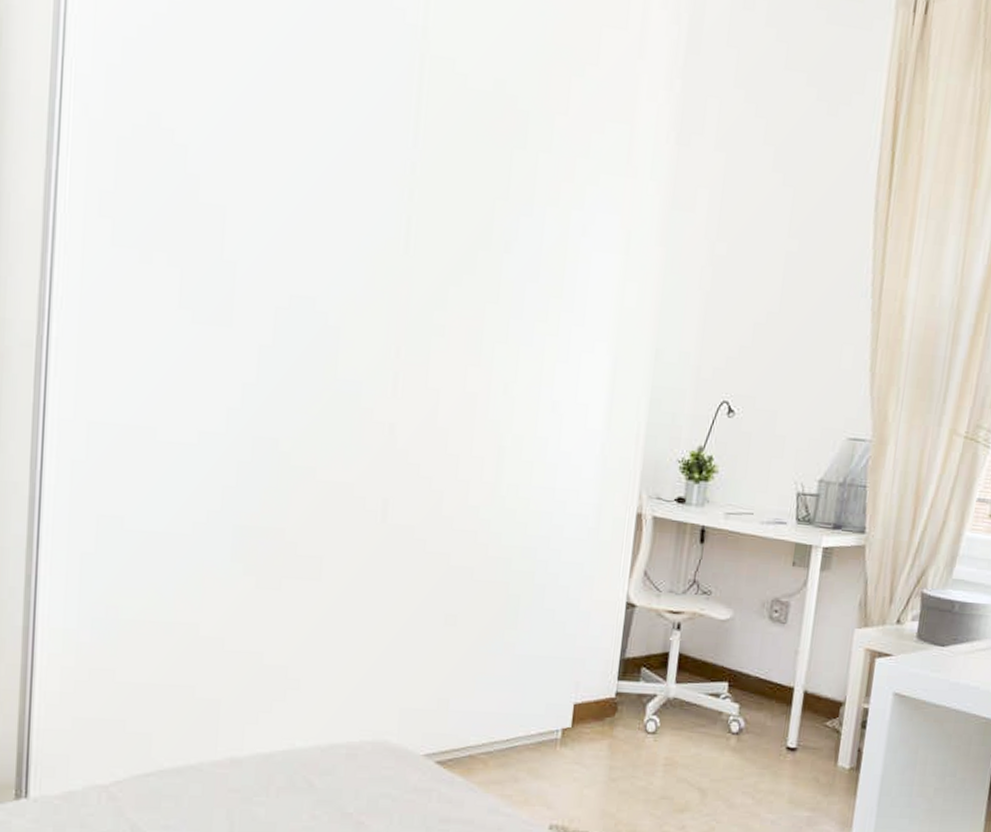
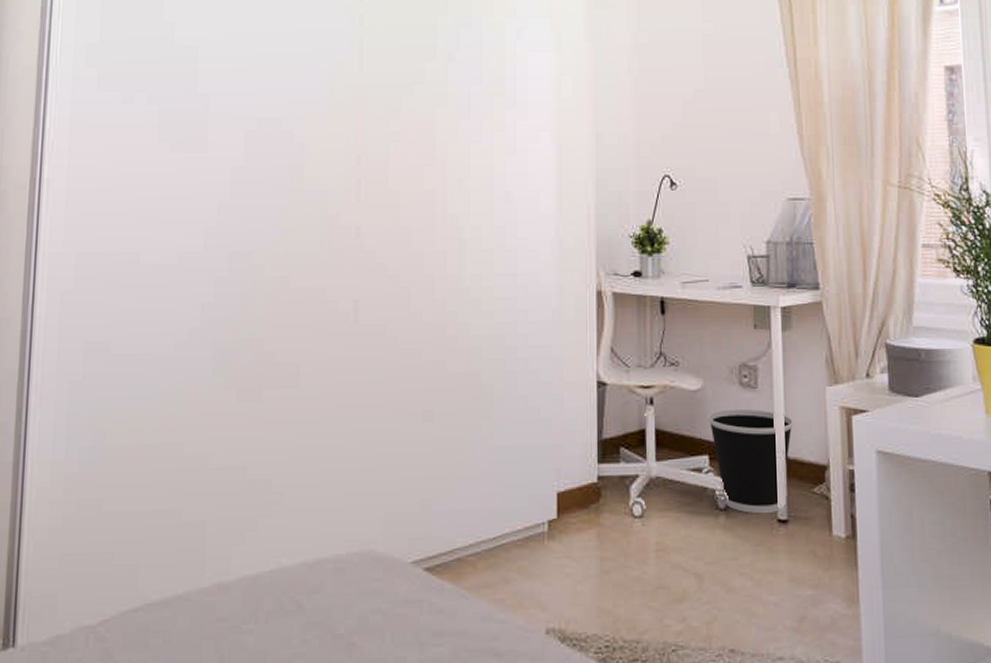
wastebasket: none [733,640,818,741] -> present [708,408,794,514]

